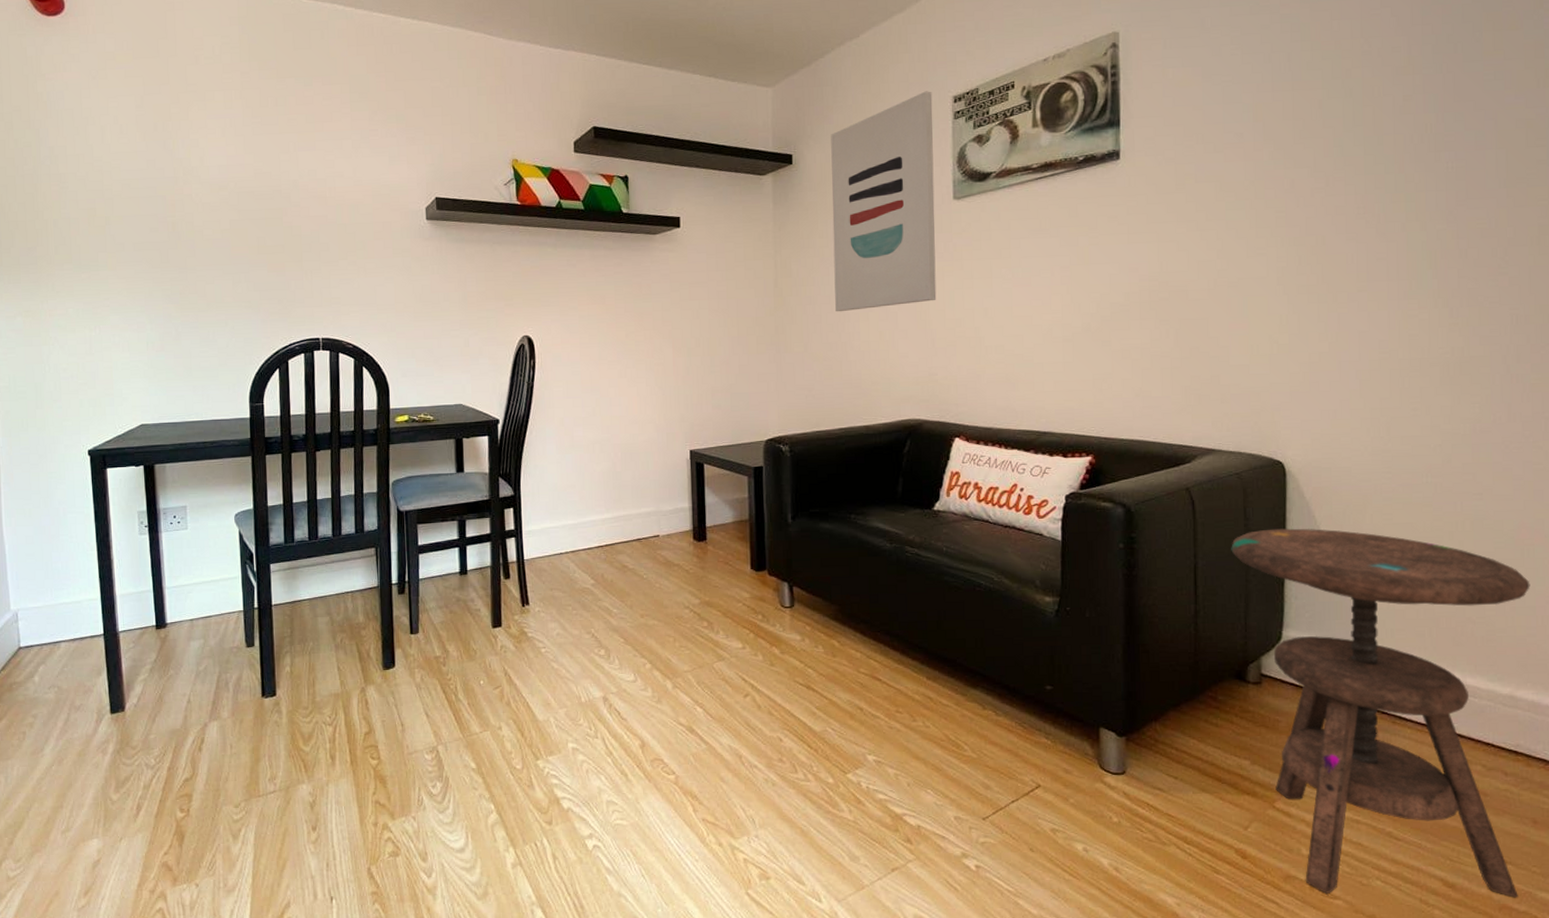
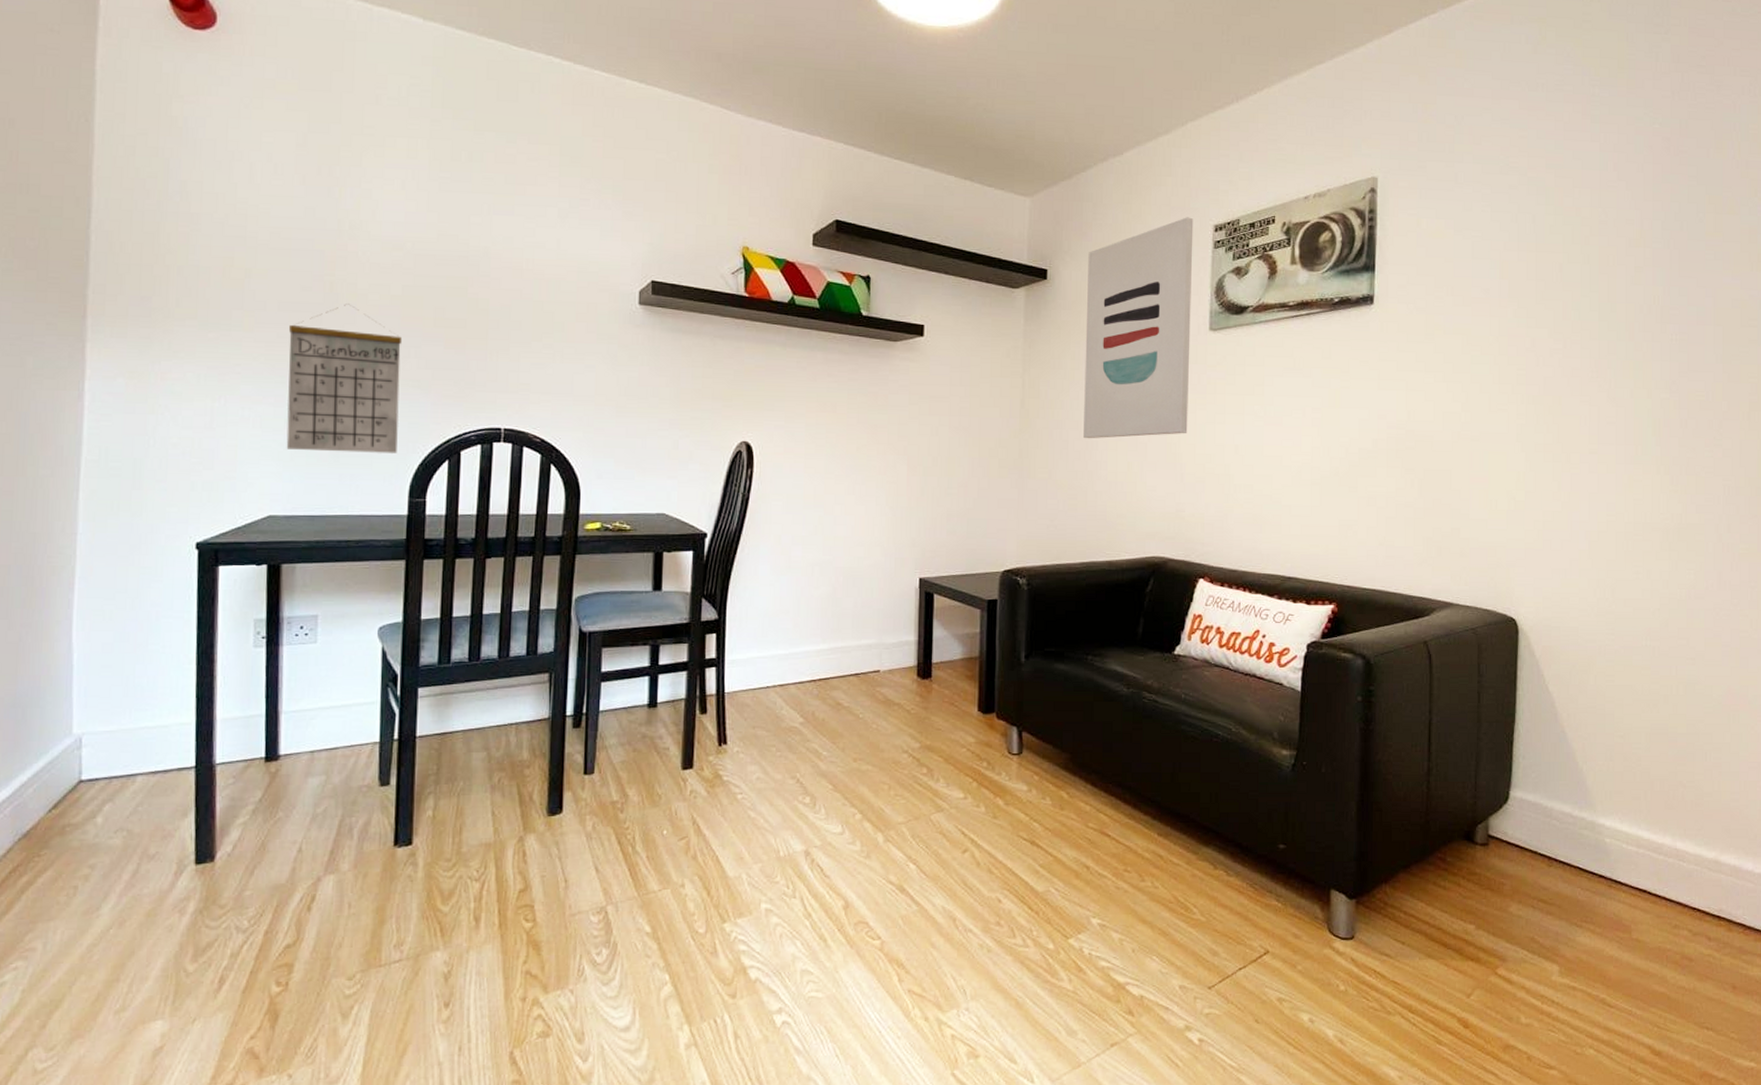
calendar: none [143,240,237,368] -> present [286,304,403,453]
side table: present [1231,528,1530,898] -> none [1464,686,1735,1065]

